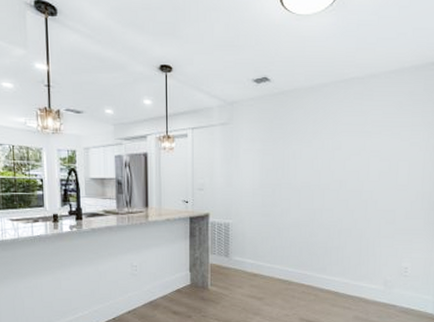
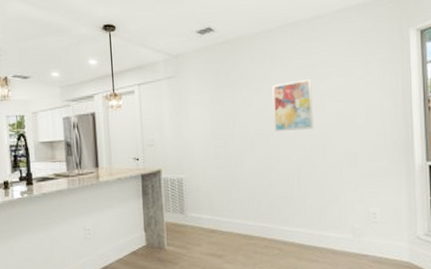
wall art: none [320,137,360,185] -> present [272,79,314,131]

